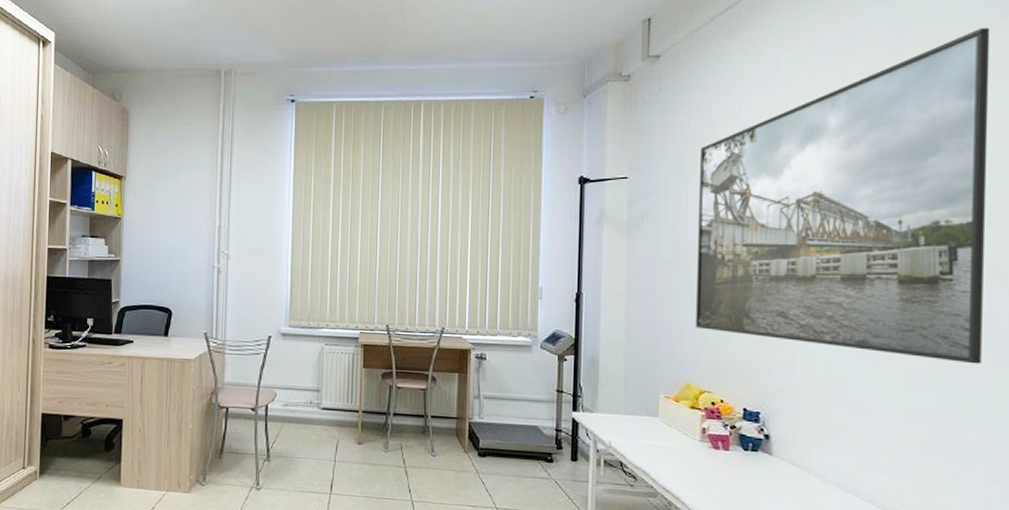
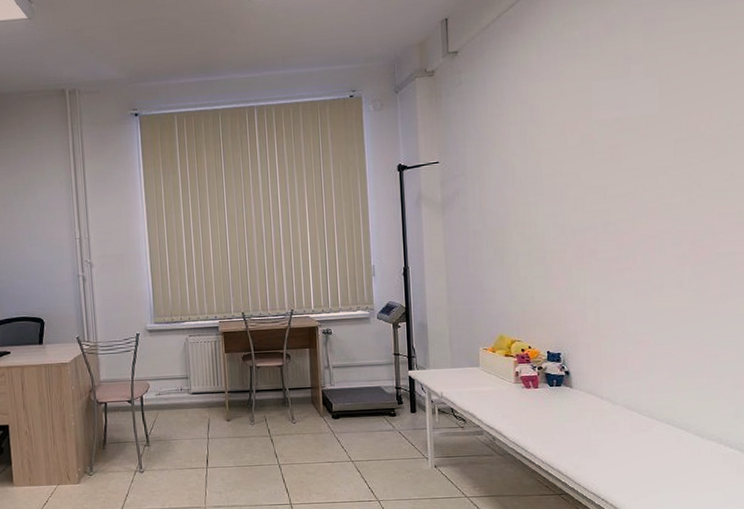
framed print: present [694,27,991,365] -> none [498,11,727,295]

